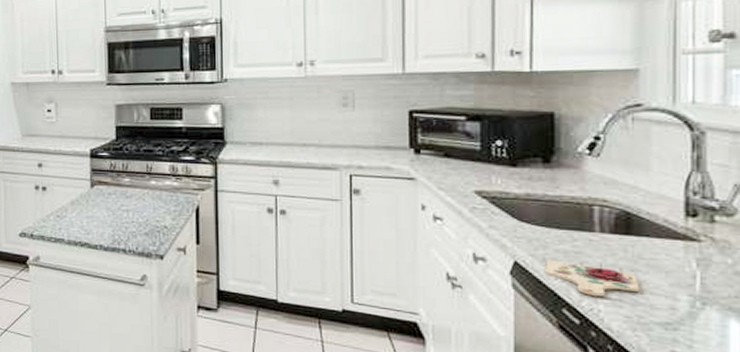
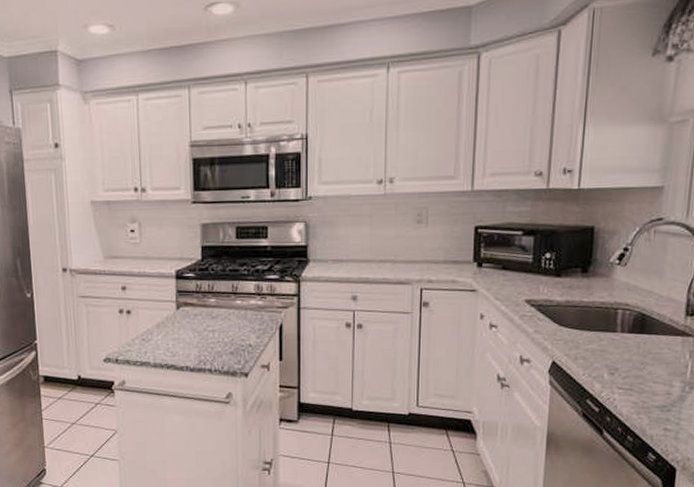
cutting board: present [545,260,640,296] -> none [576,358,647,387]

